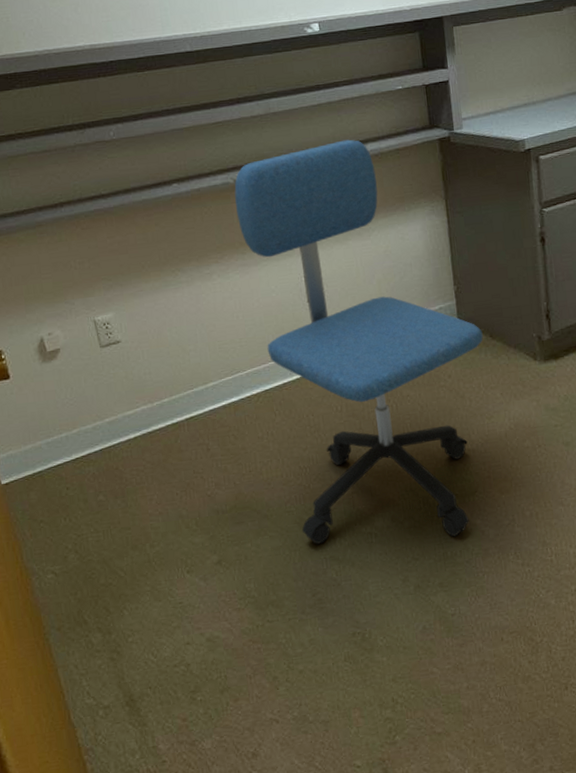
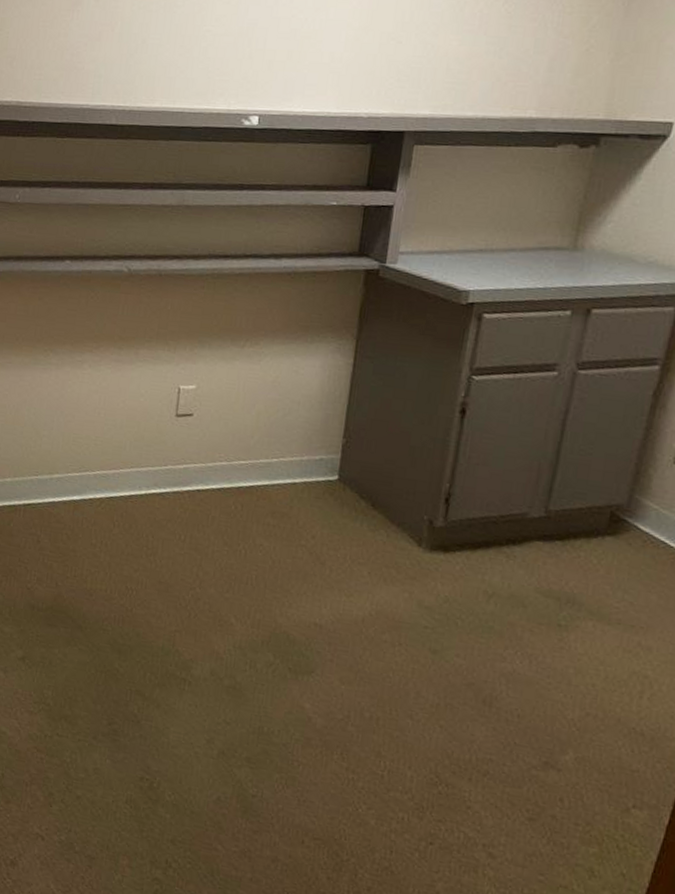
office chair: present [234,139,483,544] -> none [112,249,364,714]

